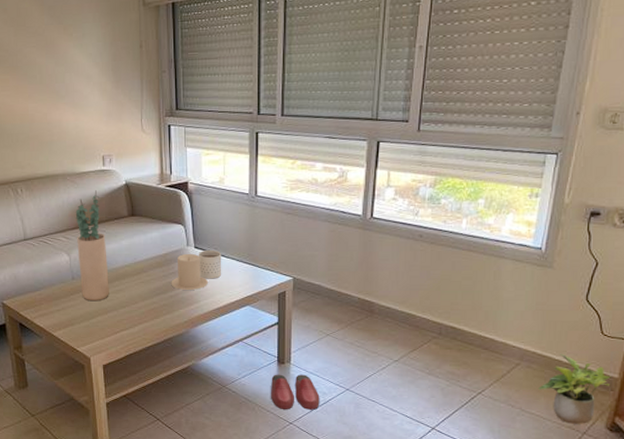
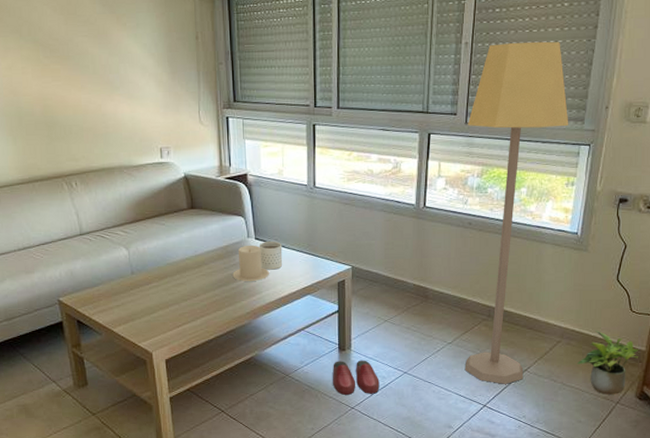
vase: present [75,190,109,302] -> none [133,183,170,296]
lamp: none [412,43,534,407] -> present [464,41,569,384]

